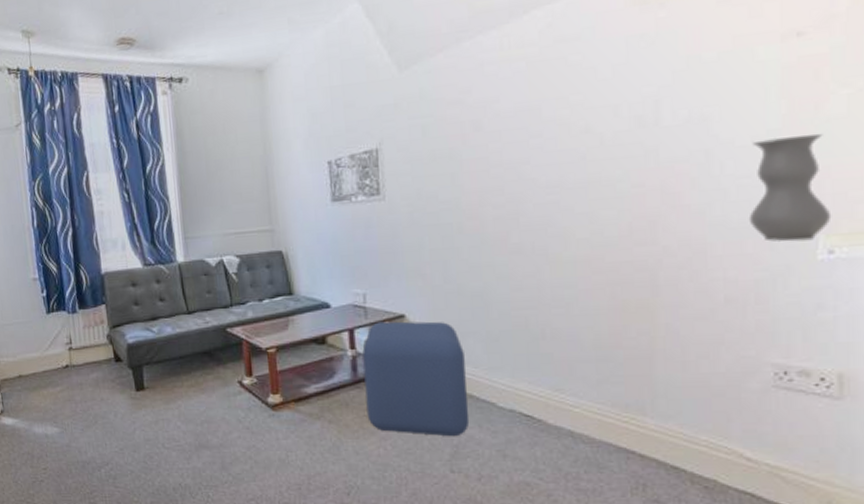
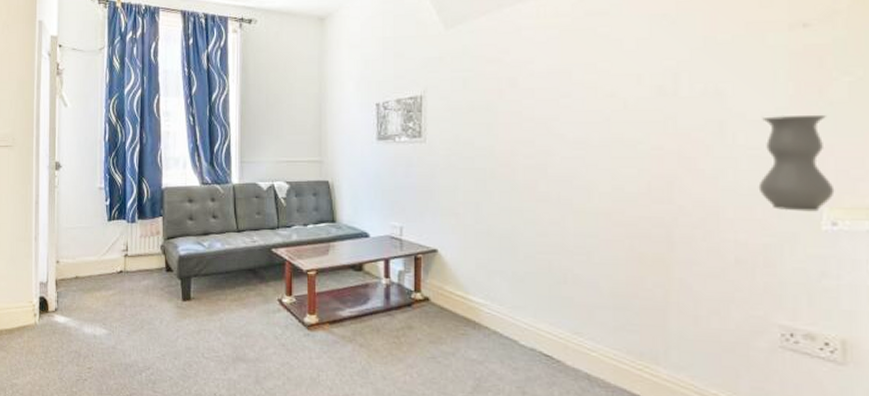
cube: present [362,321,470,437] -> none [396,254,492,370]

